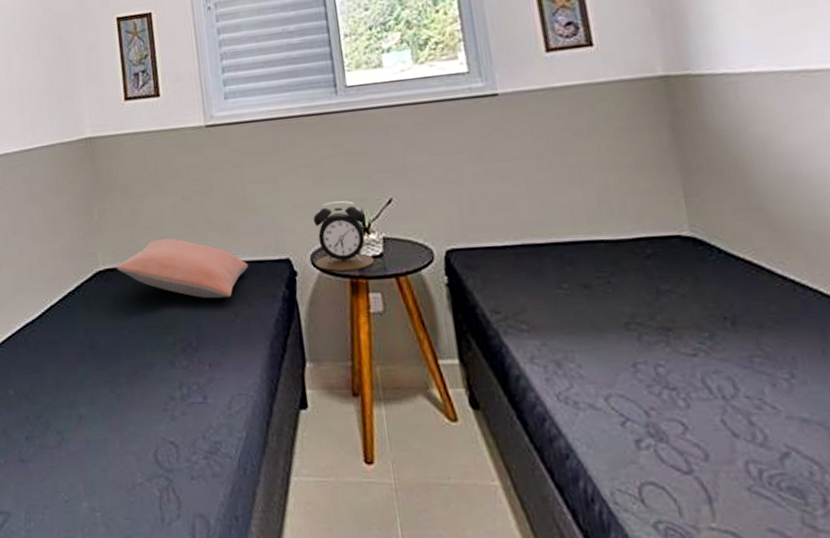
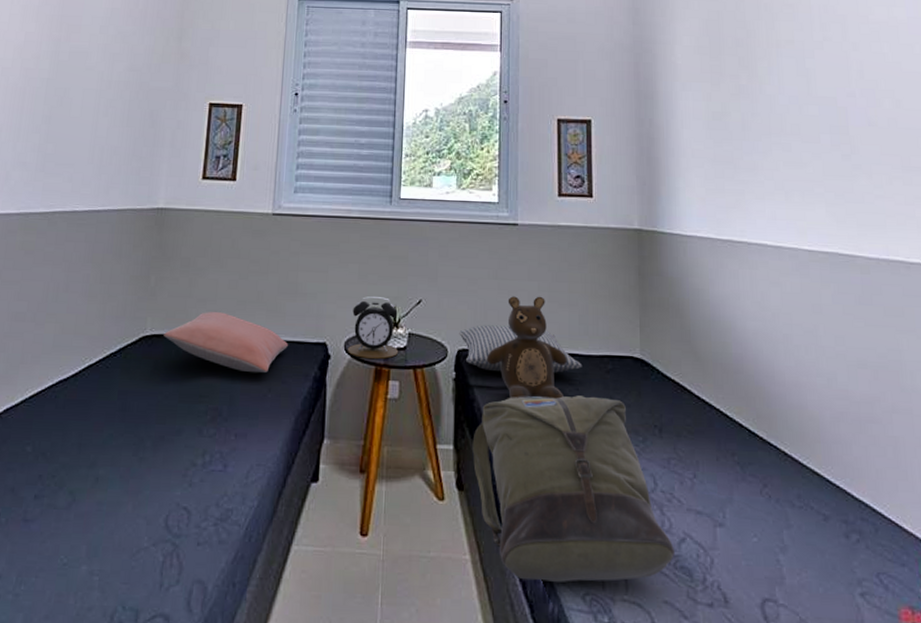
pillow: none [442,216,612,271] -> present [458,325,583,373]
backpack: none [481,289,776,509] -> present [472,395,674,582]
teddy bear: none [483,176,591,300] -> present [487,296,567,399]

